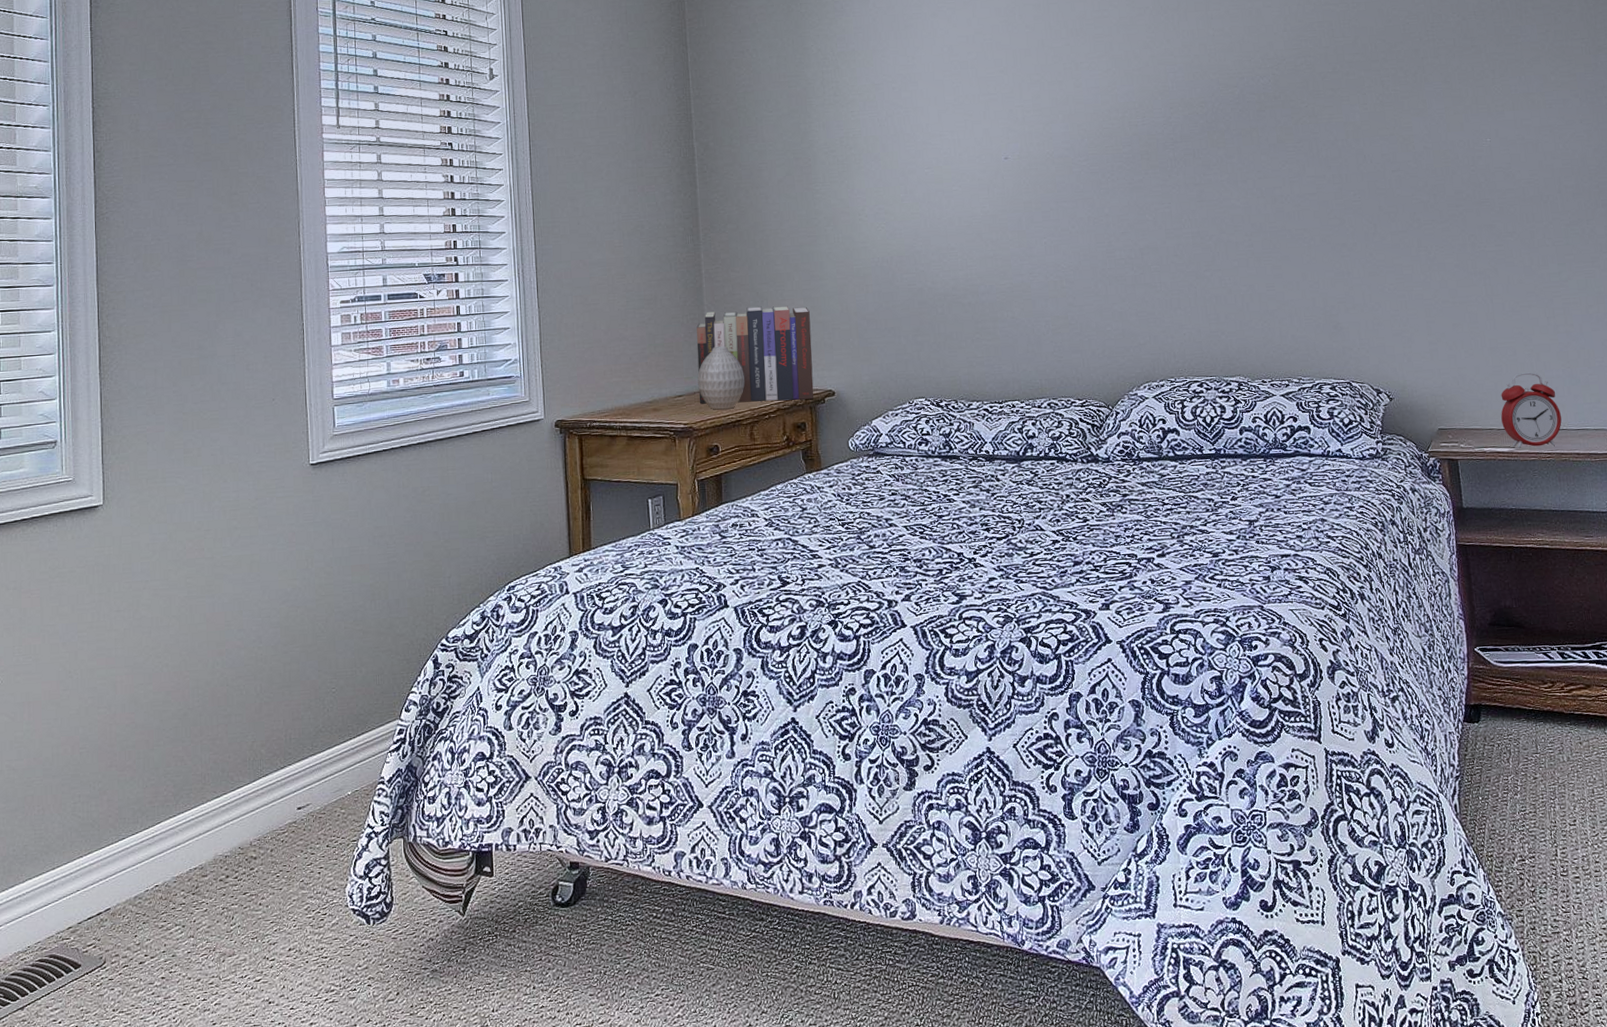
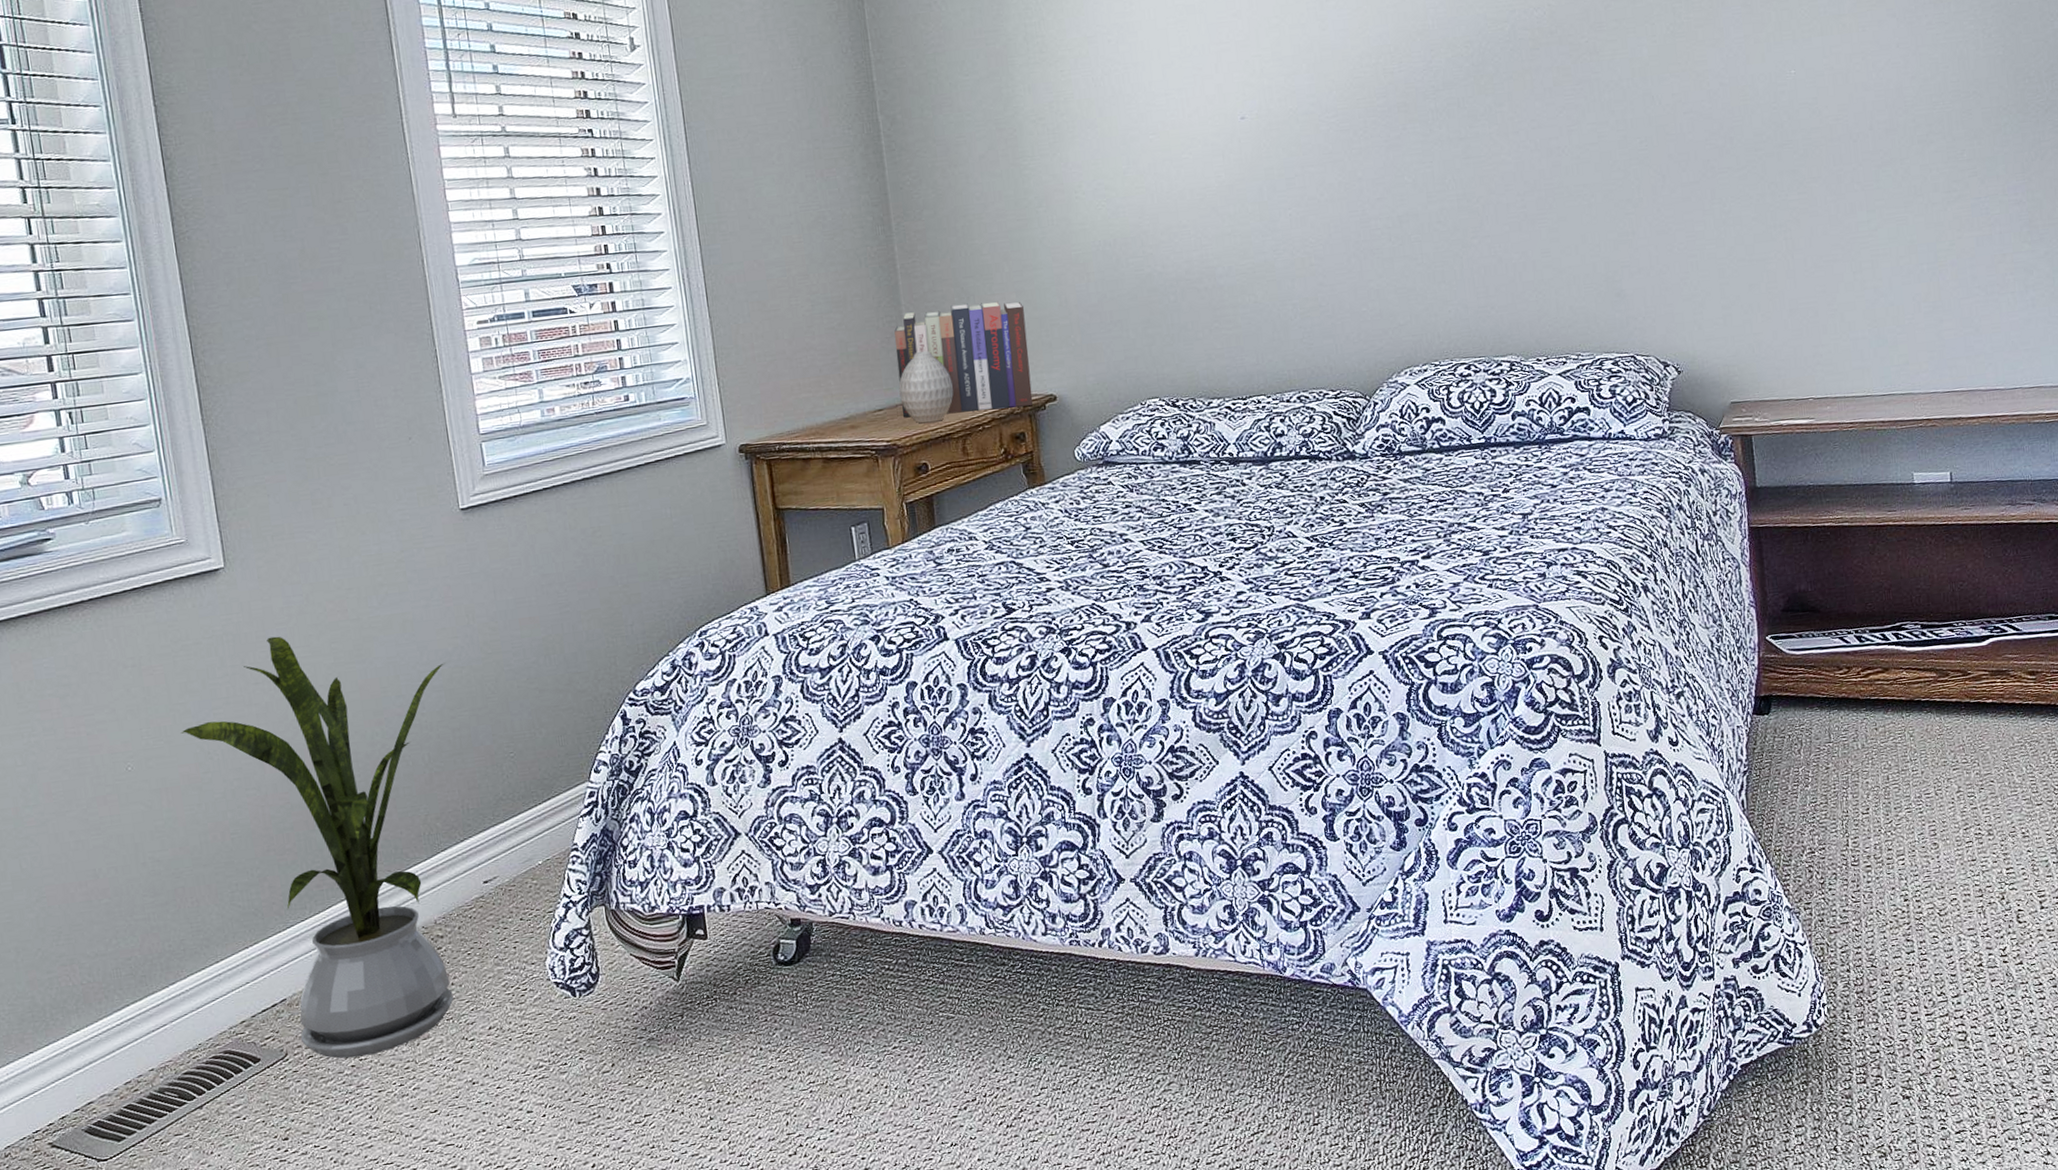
house plant: none [48,569,284,970] -> present [181,636,454,1059]
alarm clock: present [1501,372,1562,448] -> none [1800,334,1866,419]

